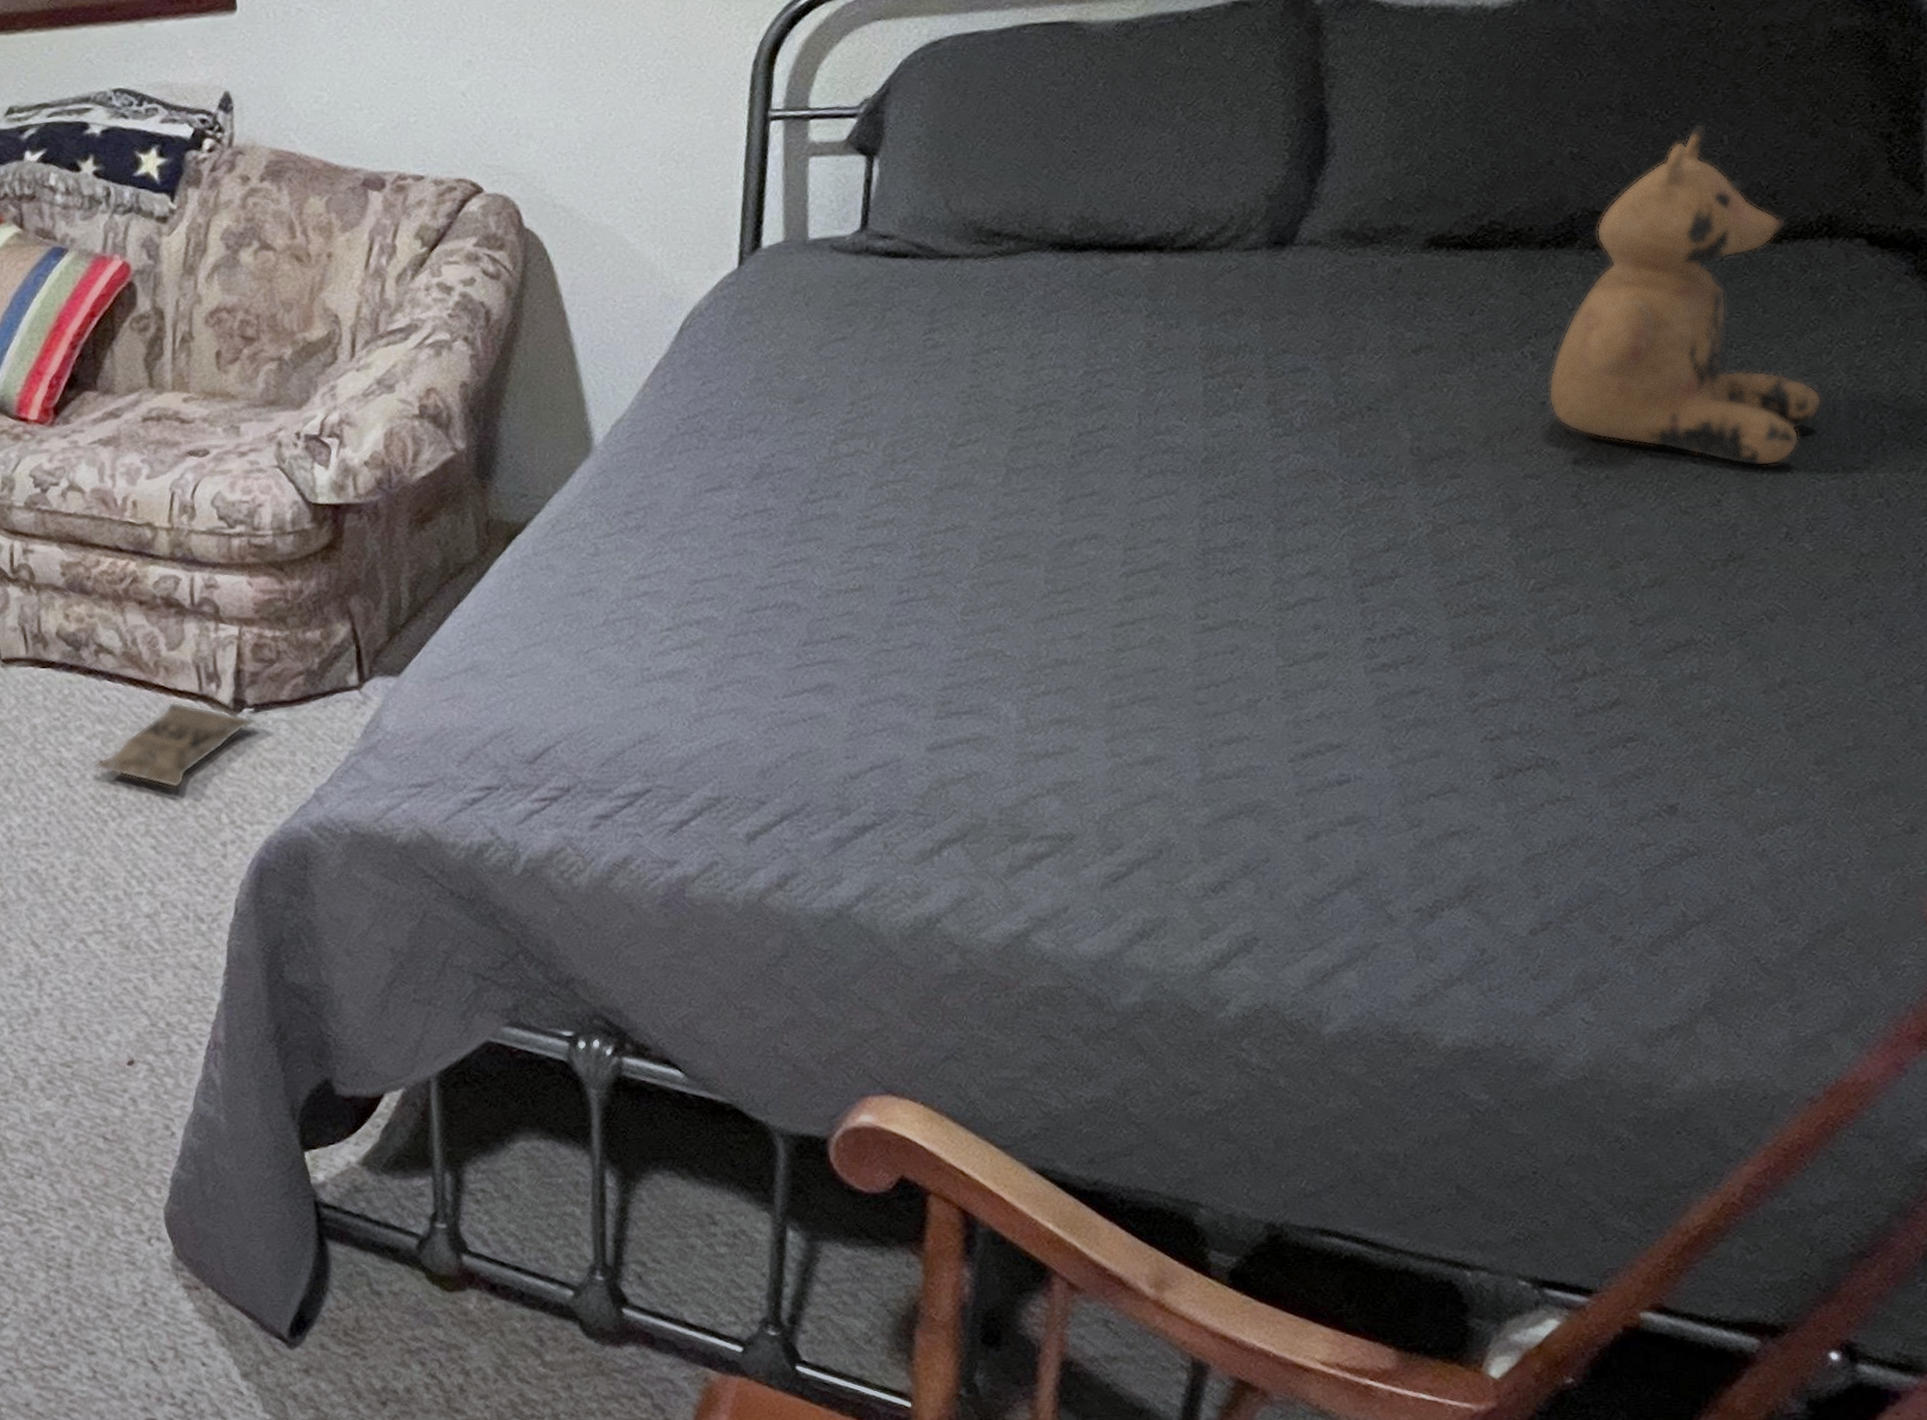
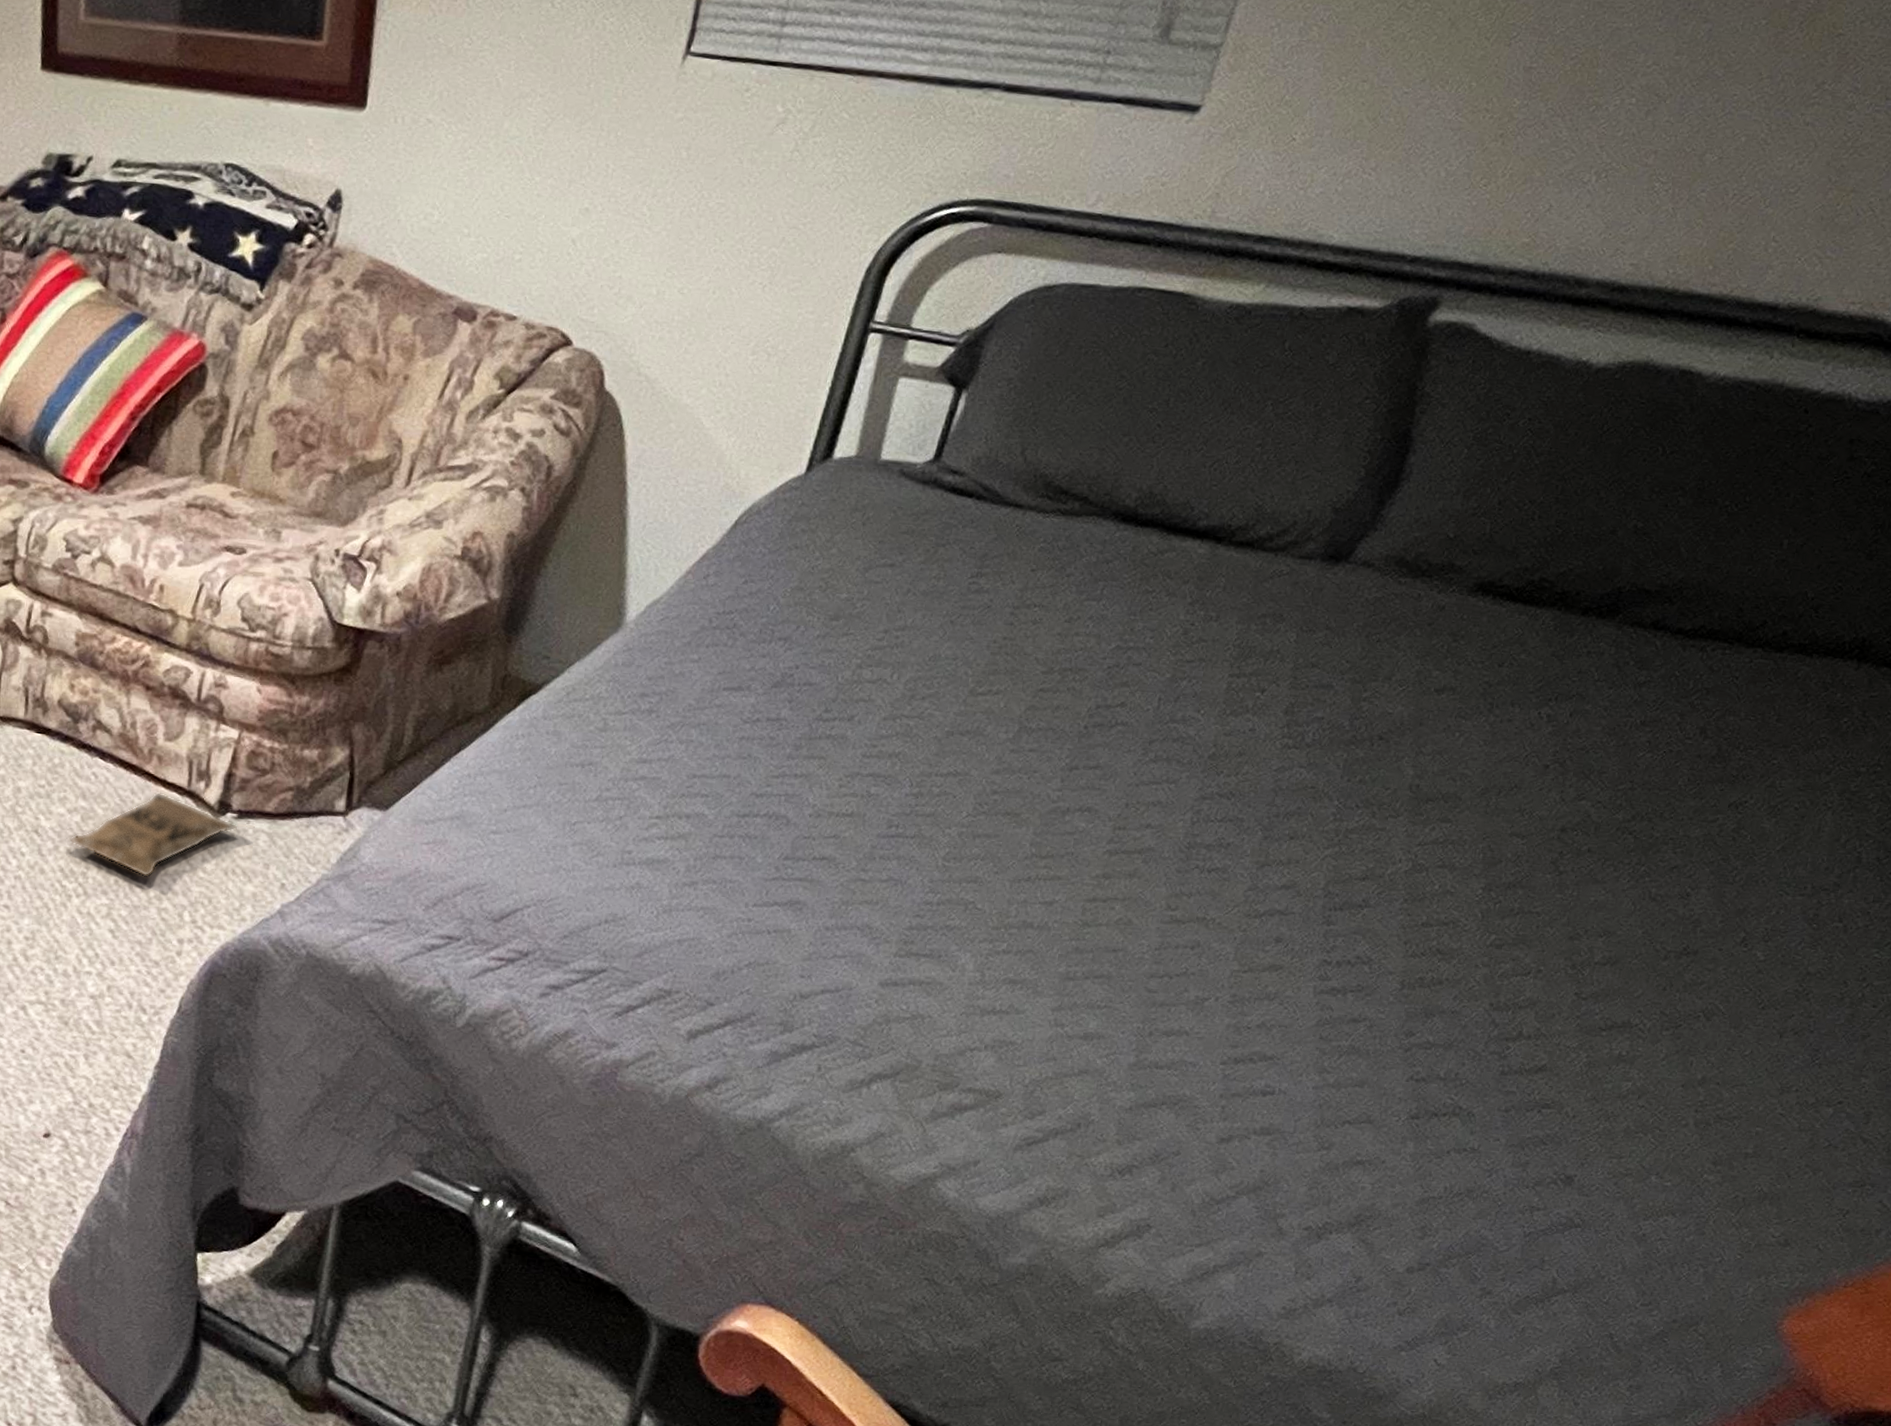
teddy bear: present [1548,123,1822,467] -> none [1552,522,1822,871]

